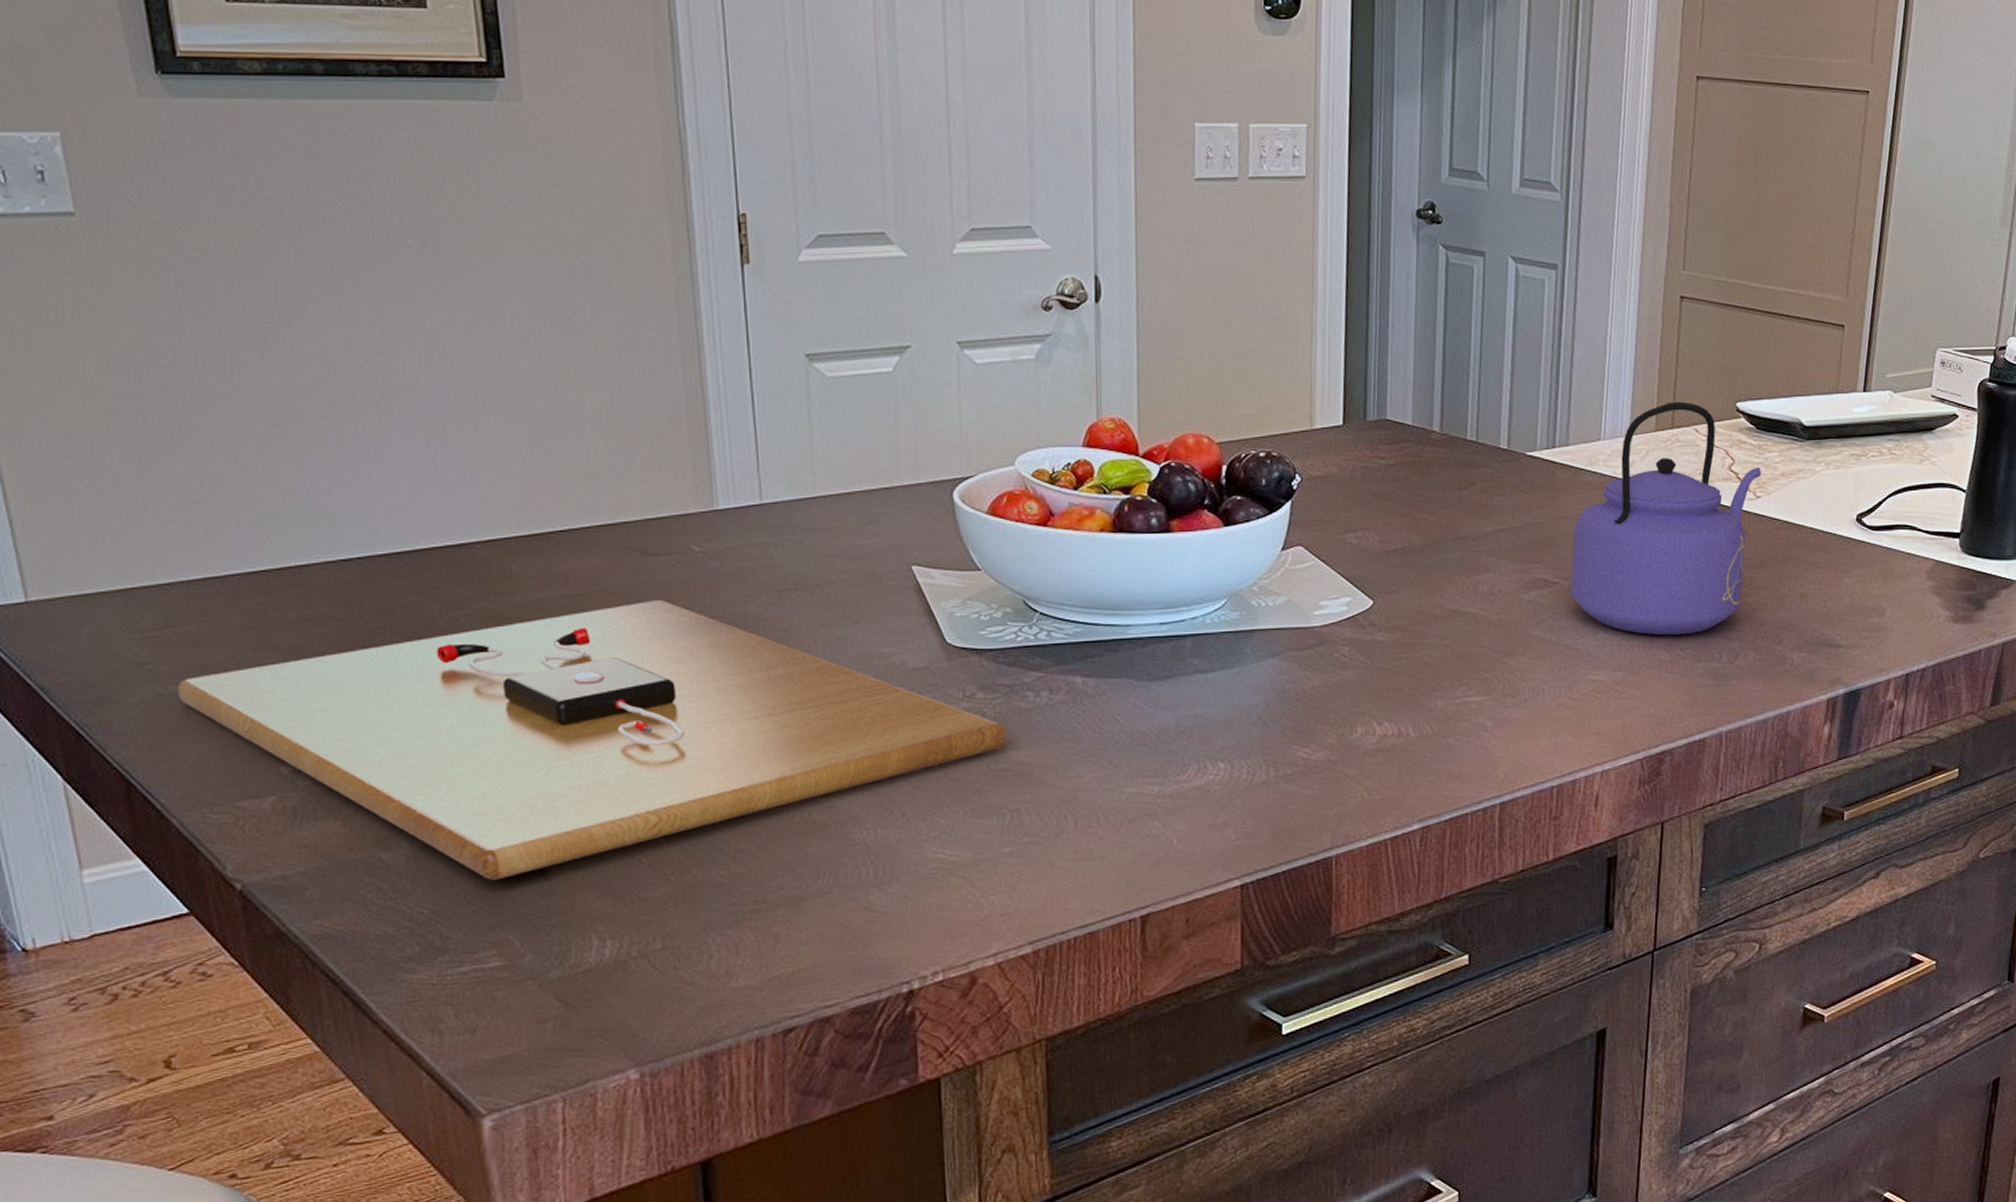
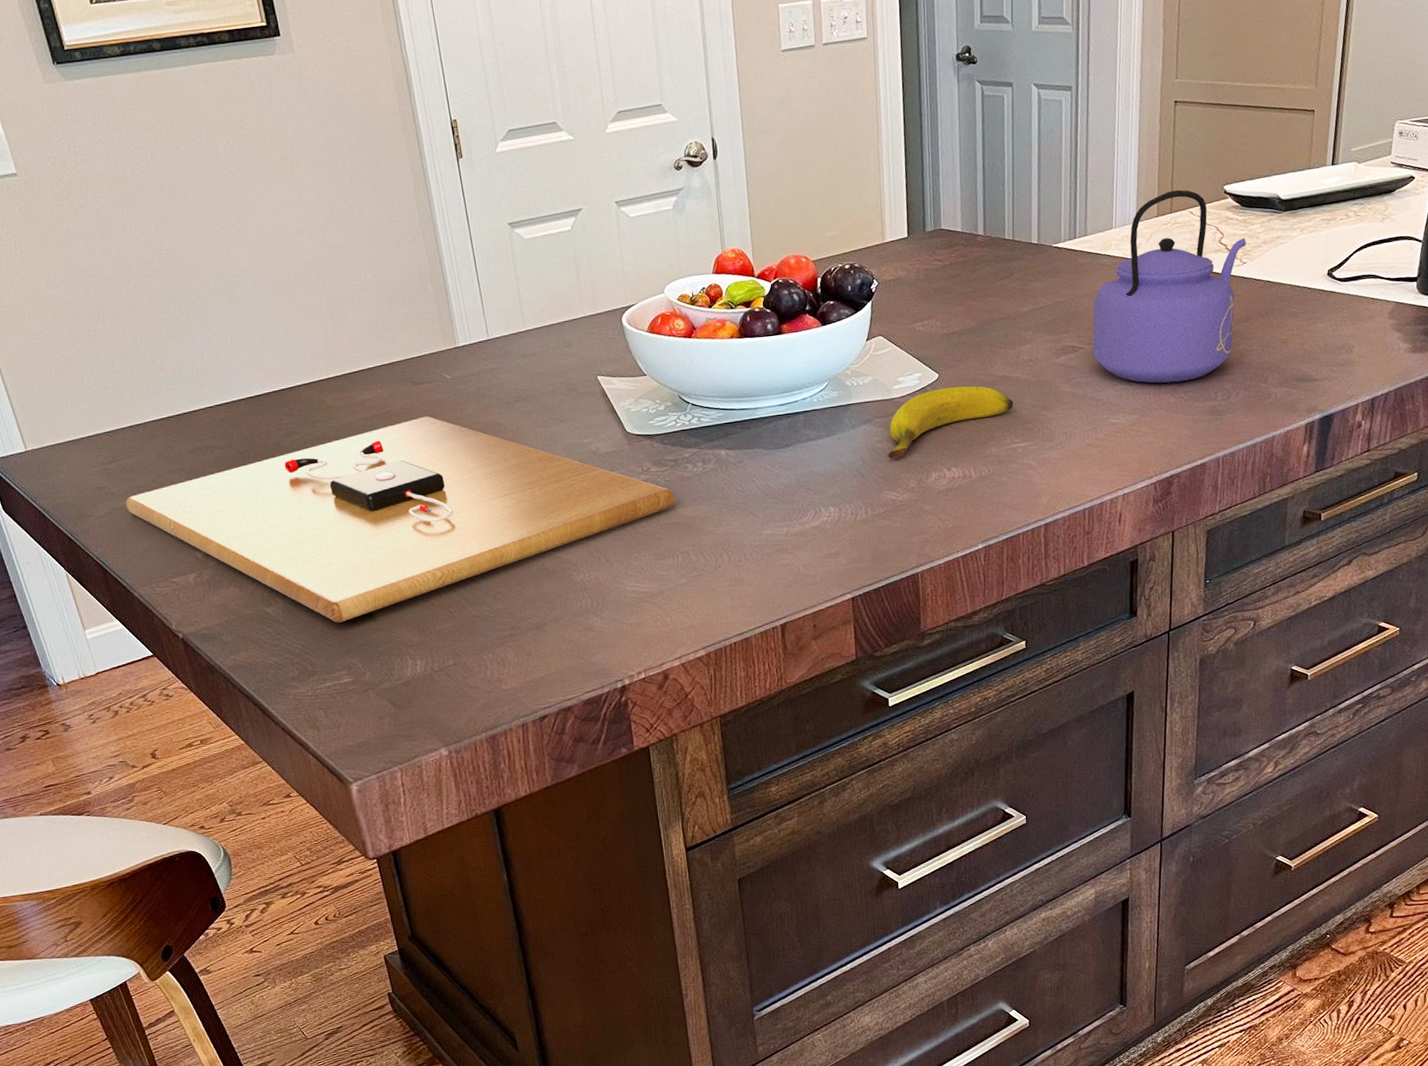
banana: none [1301,618,1468,706] -> present [888,386,1014,460]

